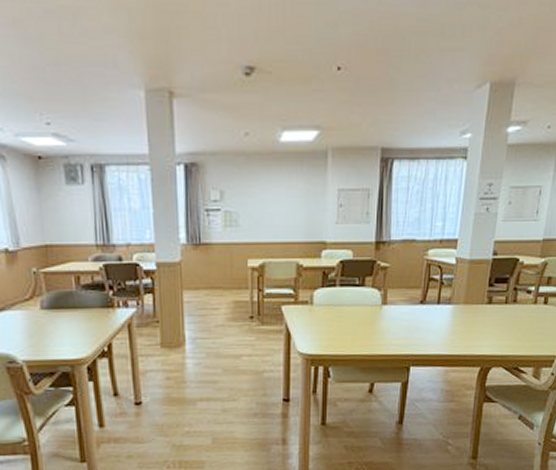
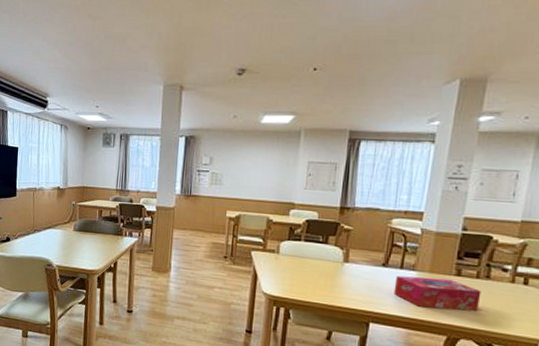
tissue box: none [432,309,509,342] -> present [393,275,482,311]

